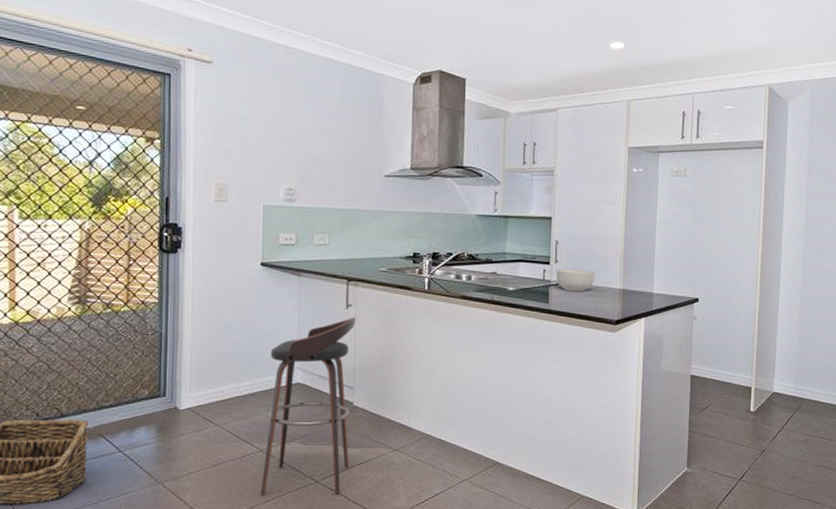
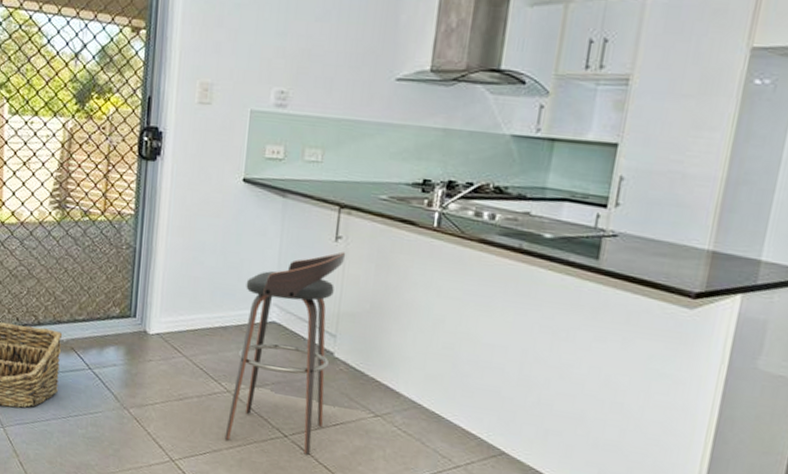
bowl: present [556,269,596,292] -> none [614,215,675,250]

